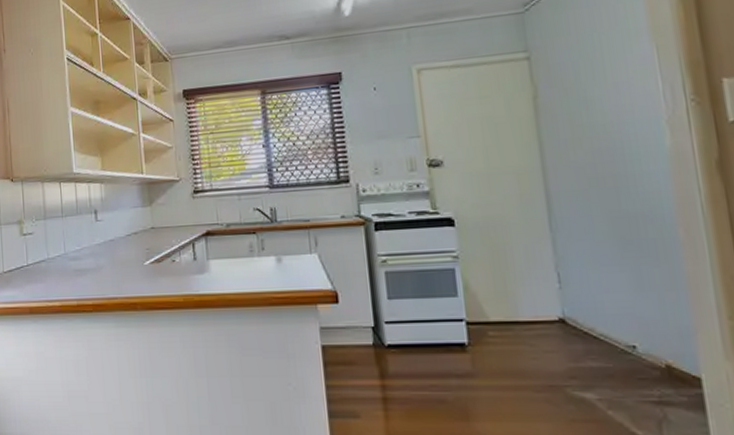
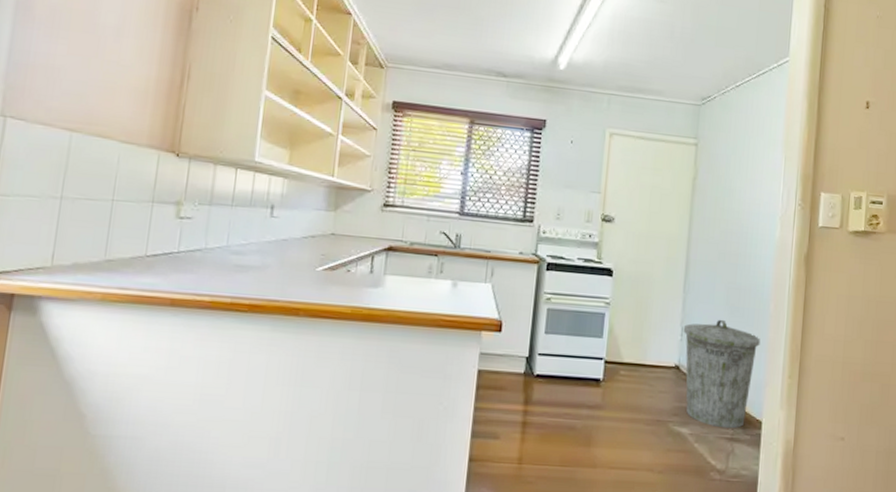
trash can: none [559,257,675,390] -> present [683,319,760,429]

